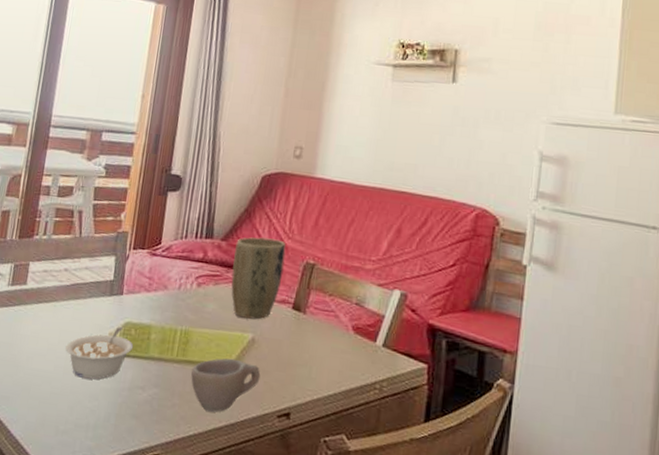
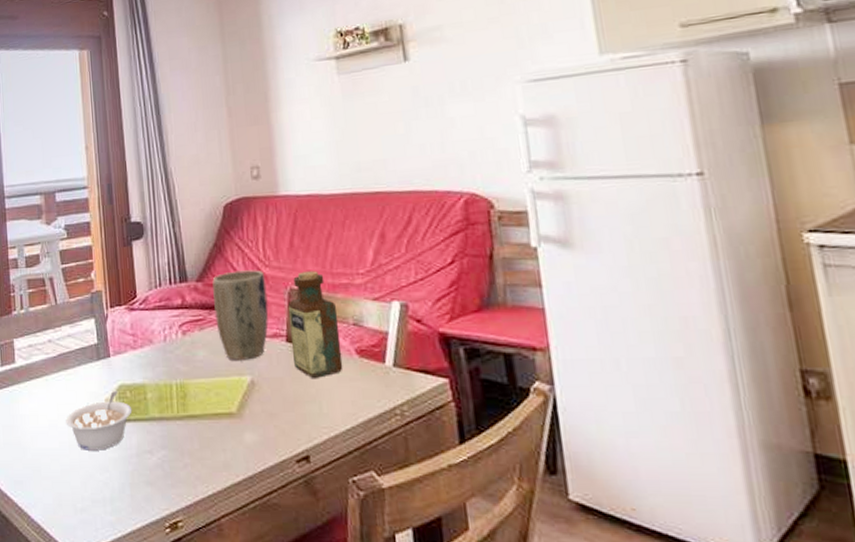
cup: present [190,358,261,413] -> none [195,406,269,467]
bottle: none [295,249,345,346] -> present [287,271,343,378]

